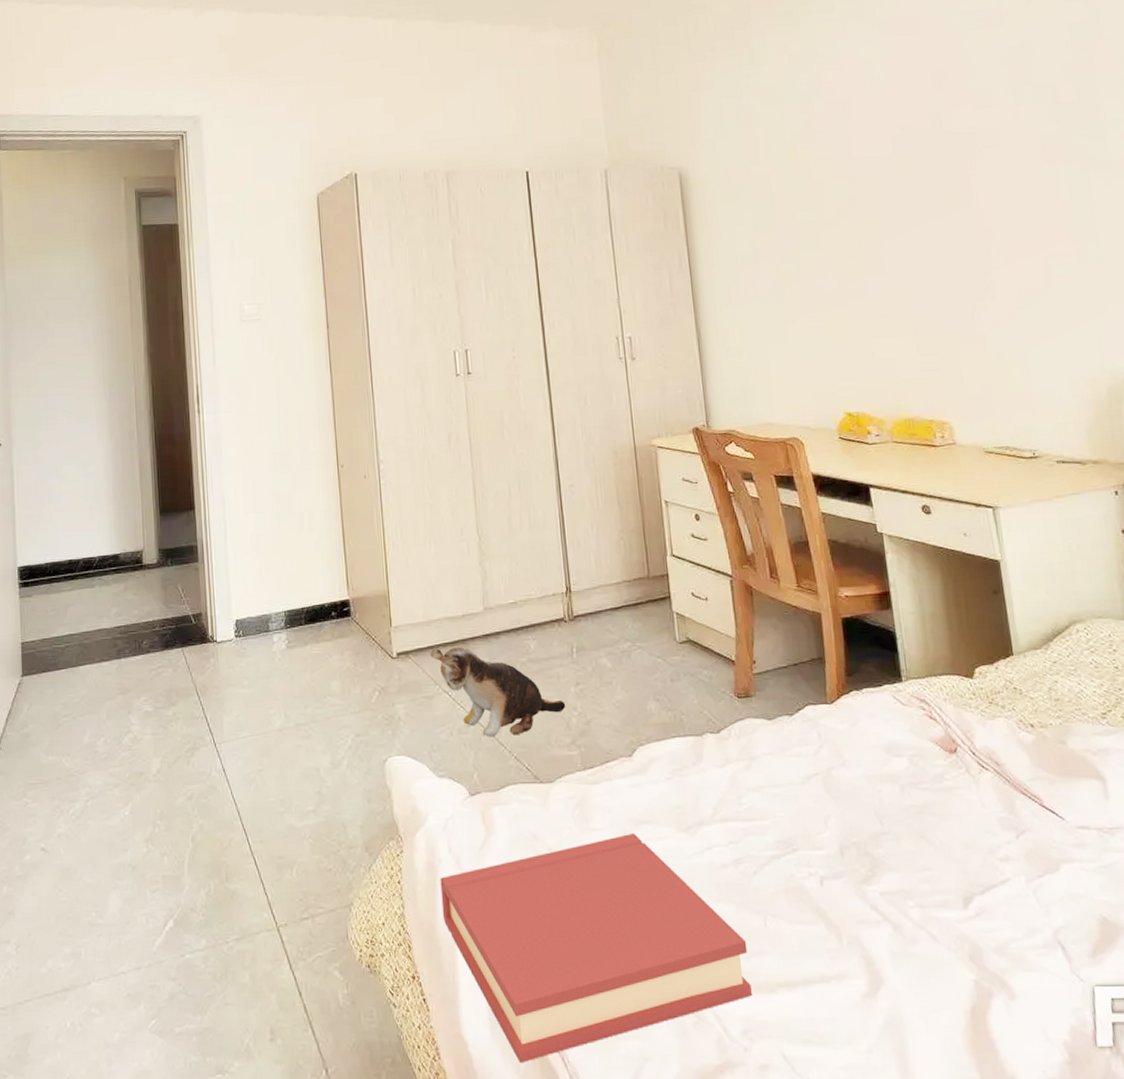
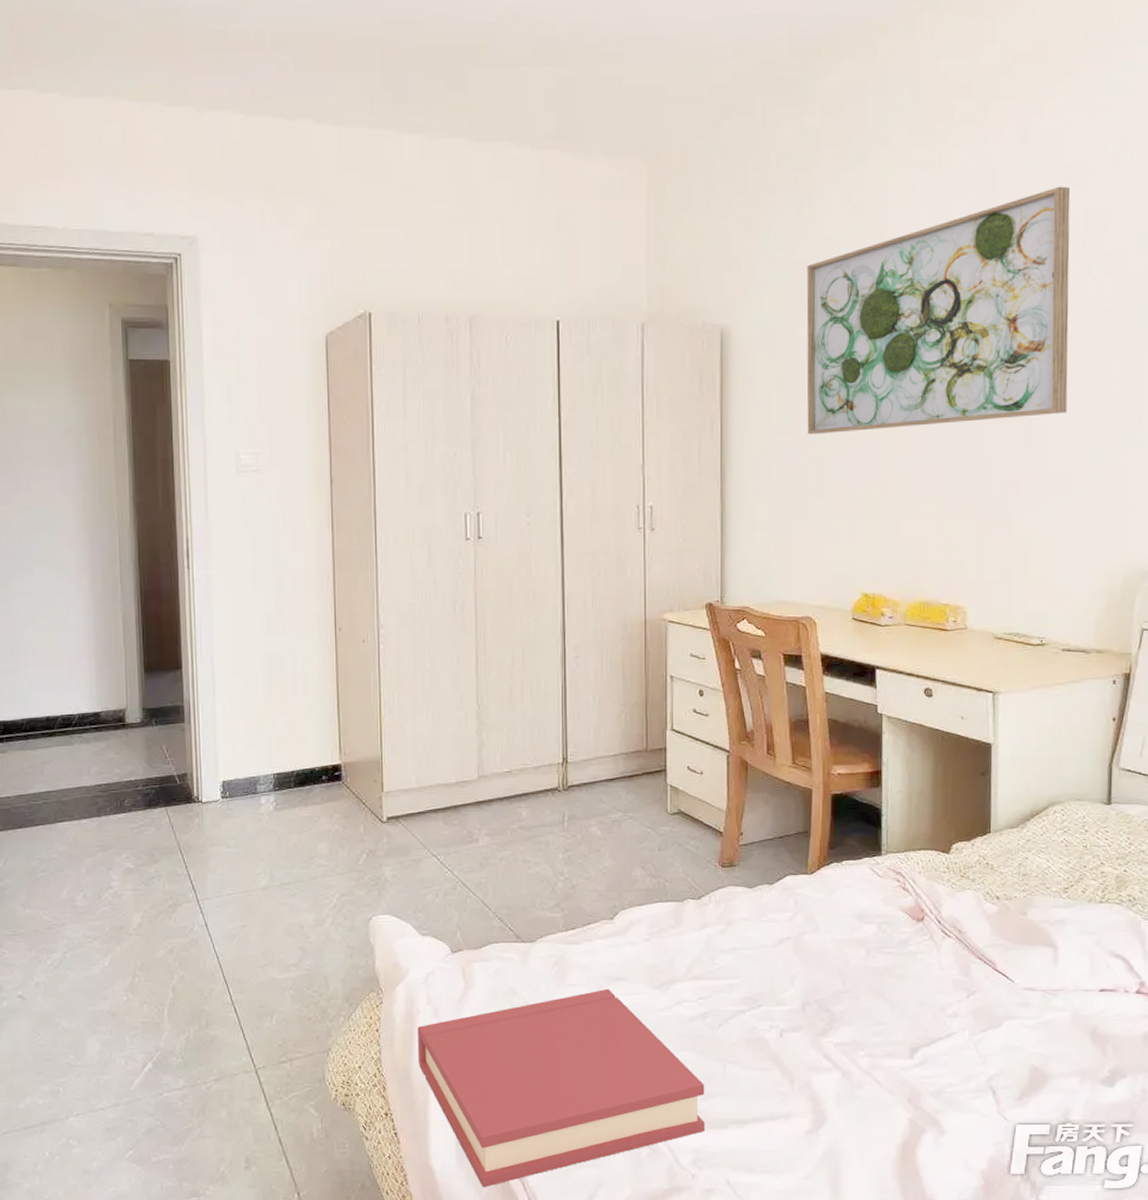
plush toy: present [430,647,566,738] -> none [421,813,553,899]
wall art: none [753,28,1022,263] -> present [806,186,1071,435]

